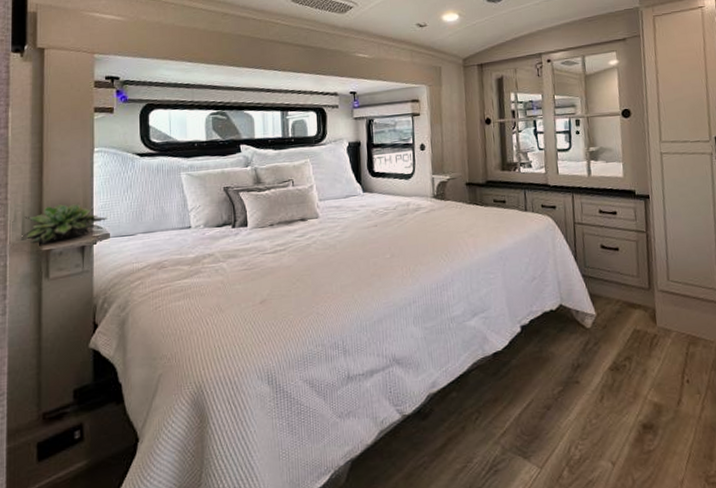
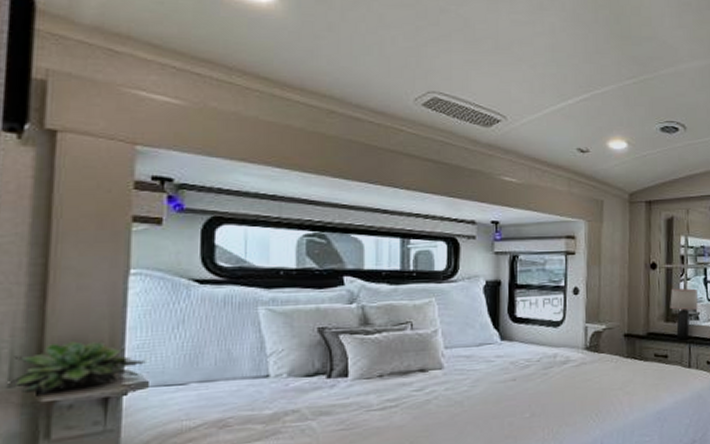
table lamp: none [504,139,530,187] -> present [670,288,698,340]

